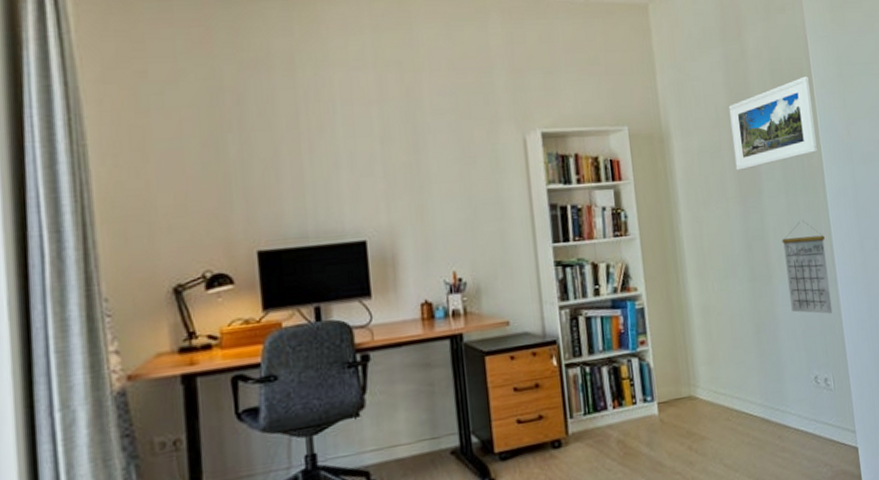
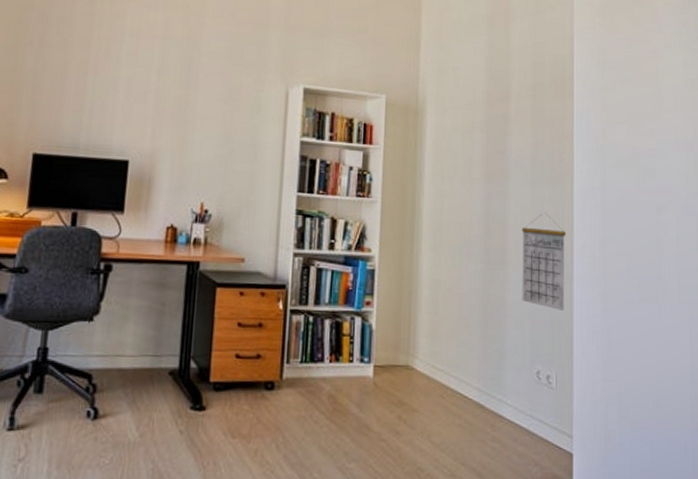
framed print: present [728,76,818,171] -> none [485,74,571,154]

